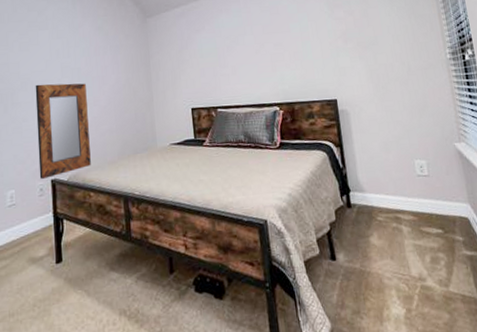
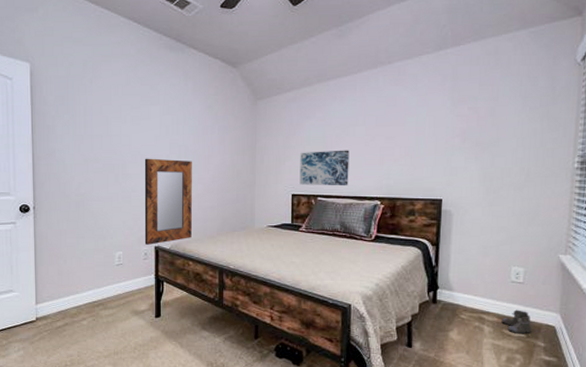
wall art: none [195,59,246,98] -> present [299,150,350,187]
boots: none [417,204,448,230] -> present [501,309,532,335]

